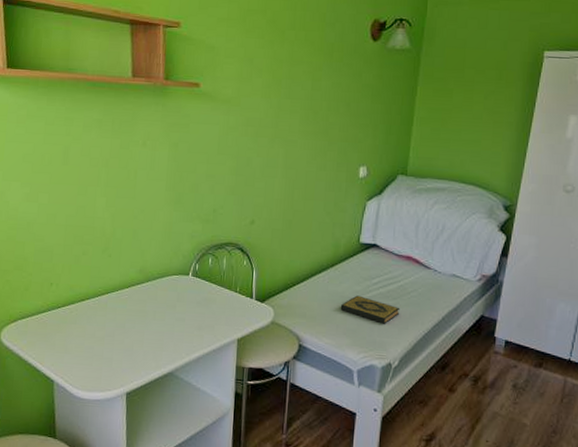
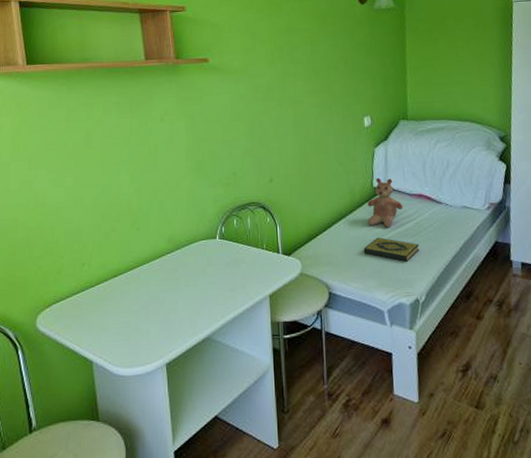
teddy bear: none [349,233,389,287] -> present [367,178,403,228]

